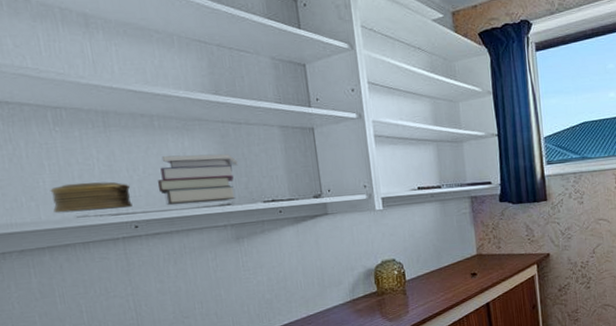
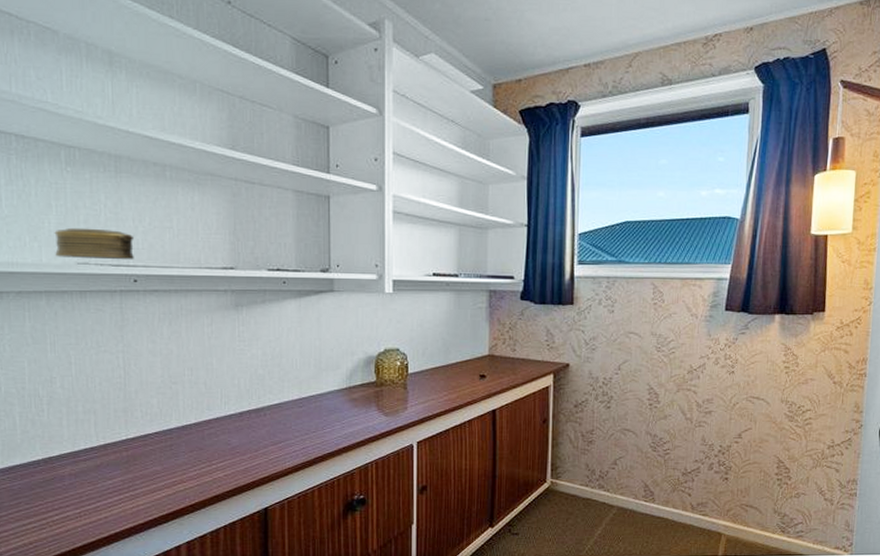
books: present [158,154,238,206] -> none [162,210,246,264]

